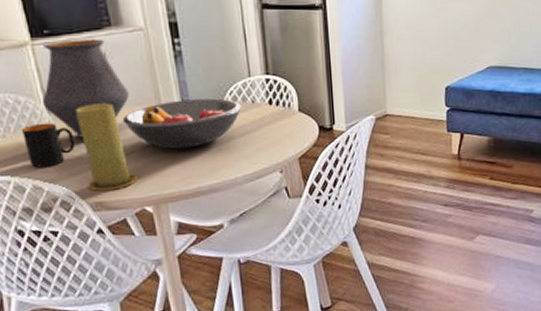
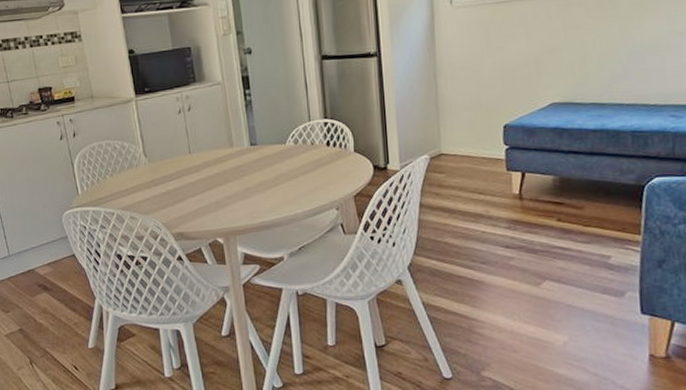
mug: present [22,123,76,168] -> none [125,164,164,202]
vase: present [42,39,129,138] -> none [141,93,208,177]
candle: present [75,103,137,191] -> none [165,147,211,223]
fruit bowl: present [123,98,241,149] -> none [202,141,302,187]

